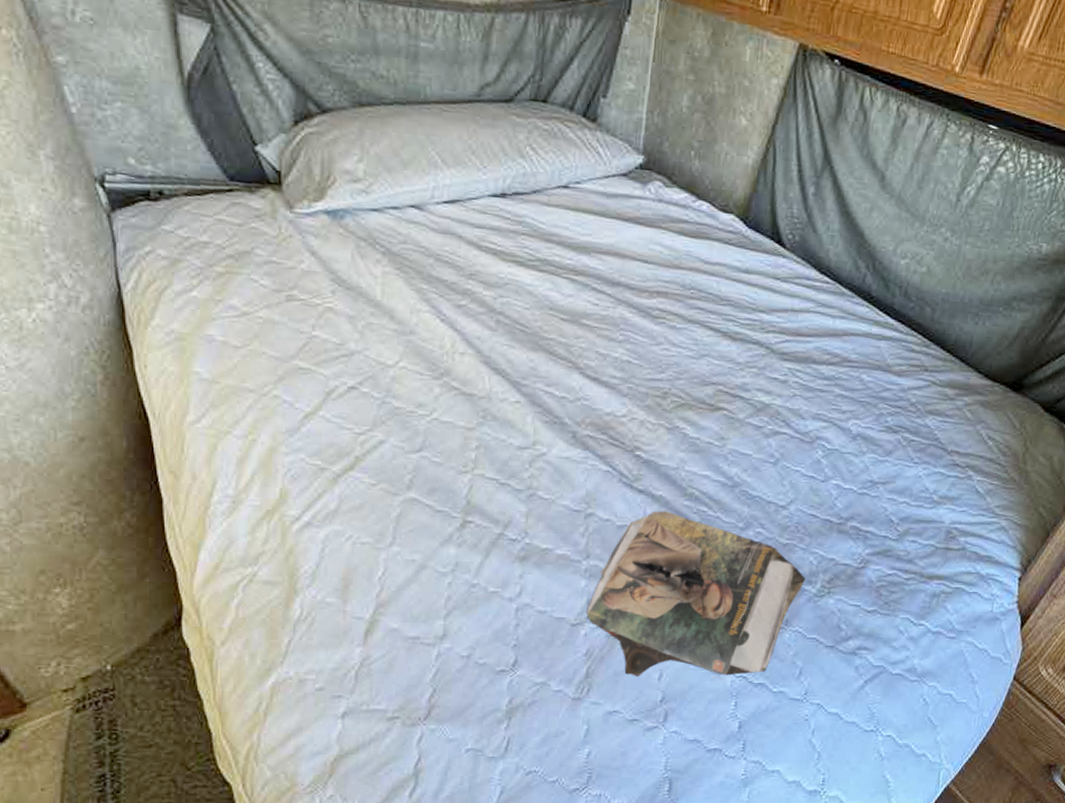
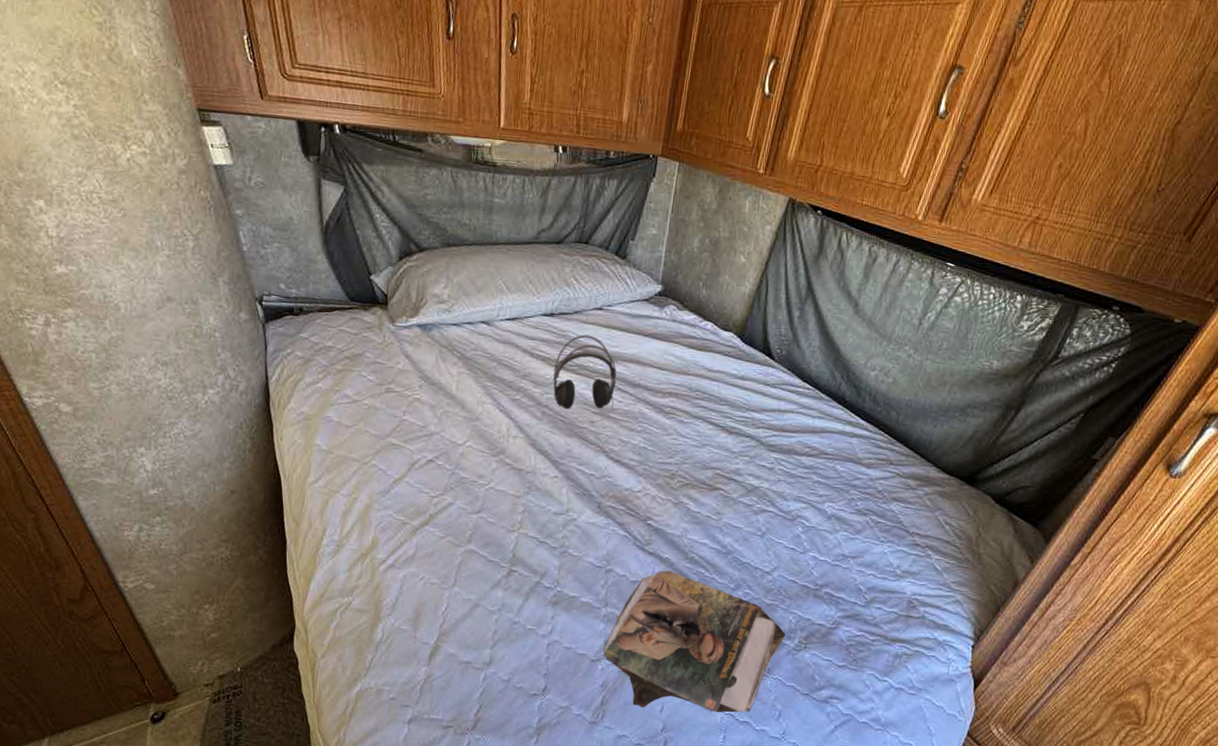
headphones: none [508,220,591,334] -> present [553,334,617,424]

